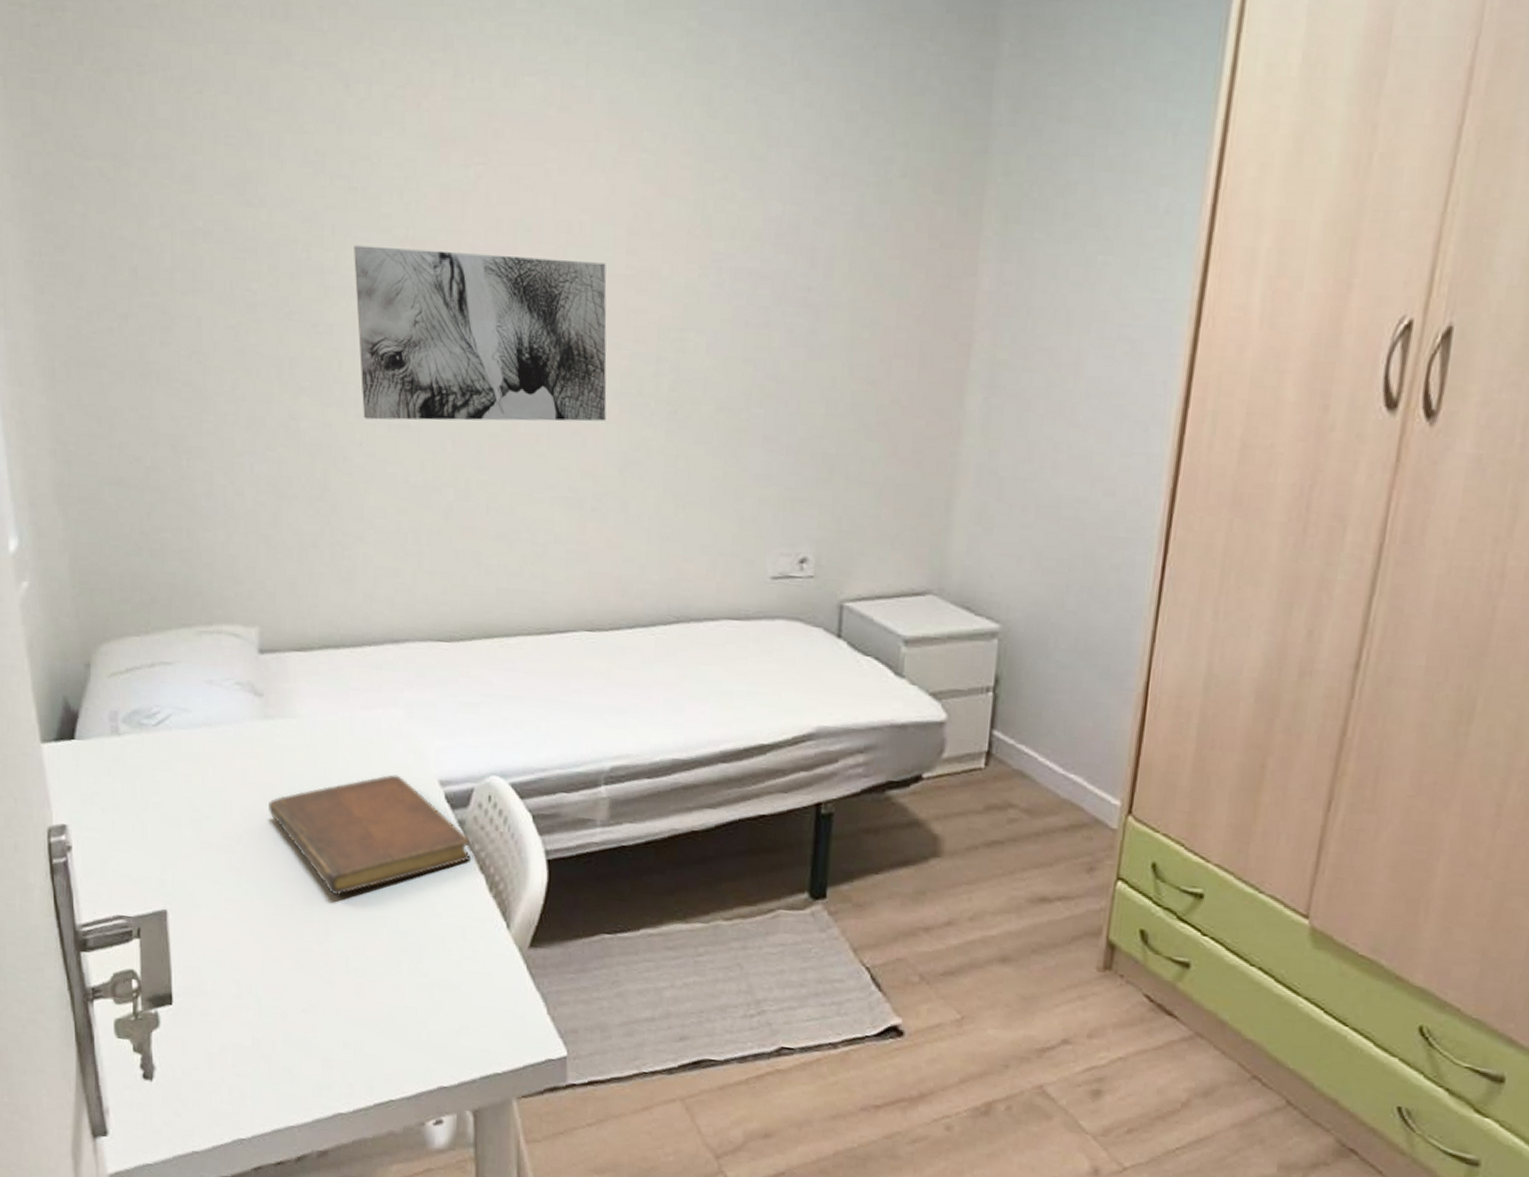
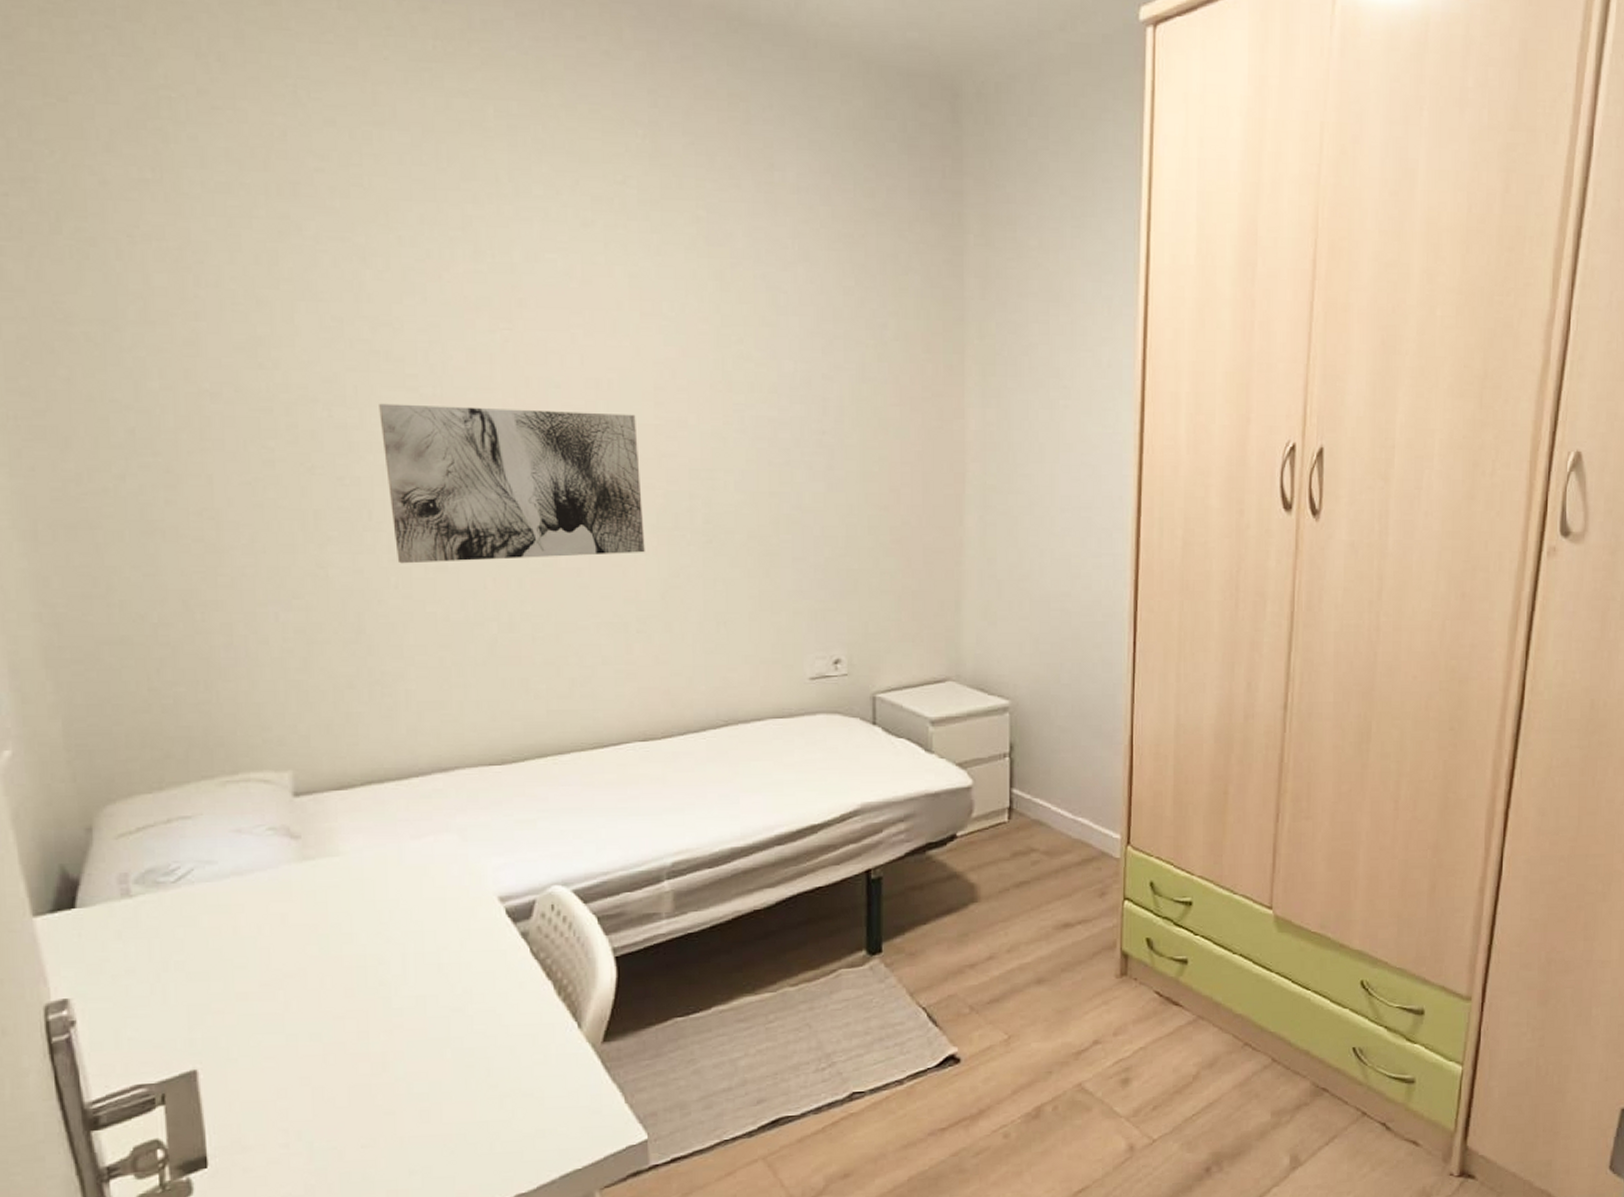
notebook: present [269,774,471,896] -> none [312,897,536,1025]

